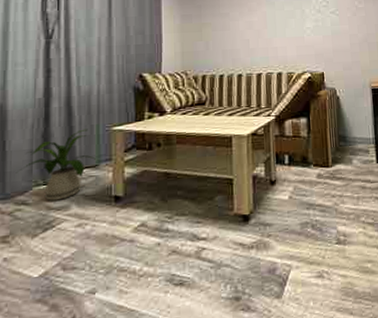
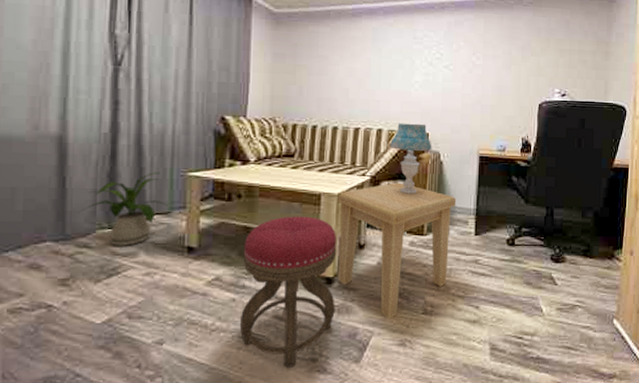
stool: none [165,158,254,310] -> present [239,216,337,369]
side table: none [247,119,356,252] -> present [338,182,457,319]
table lamp: none [290,64,328,130] -> present [390,123,432,194]

